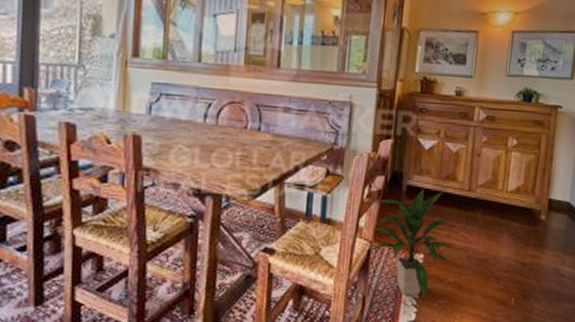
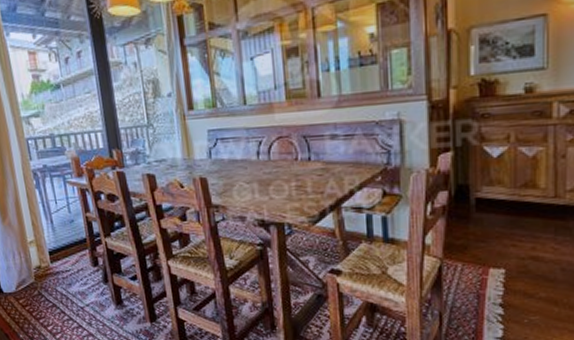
indoor plant: present [372,188,453,298] -> none [441,200,541,314]

